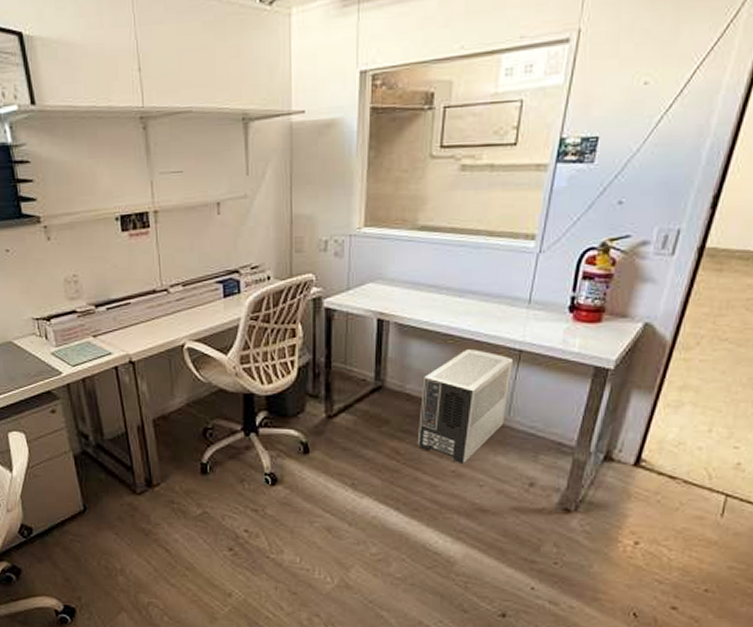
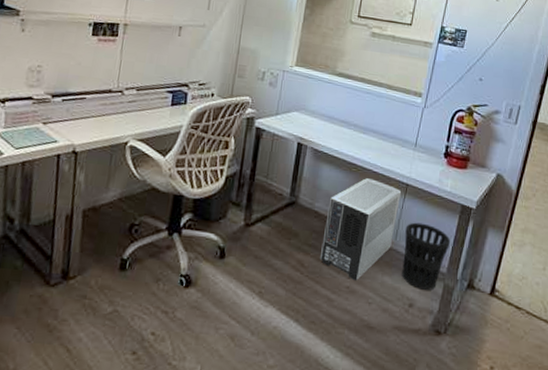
wastebasket: none [519,393,581,467] -> present [402,222,451,291]

